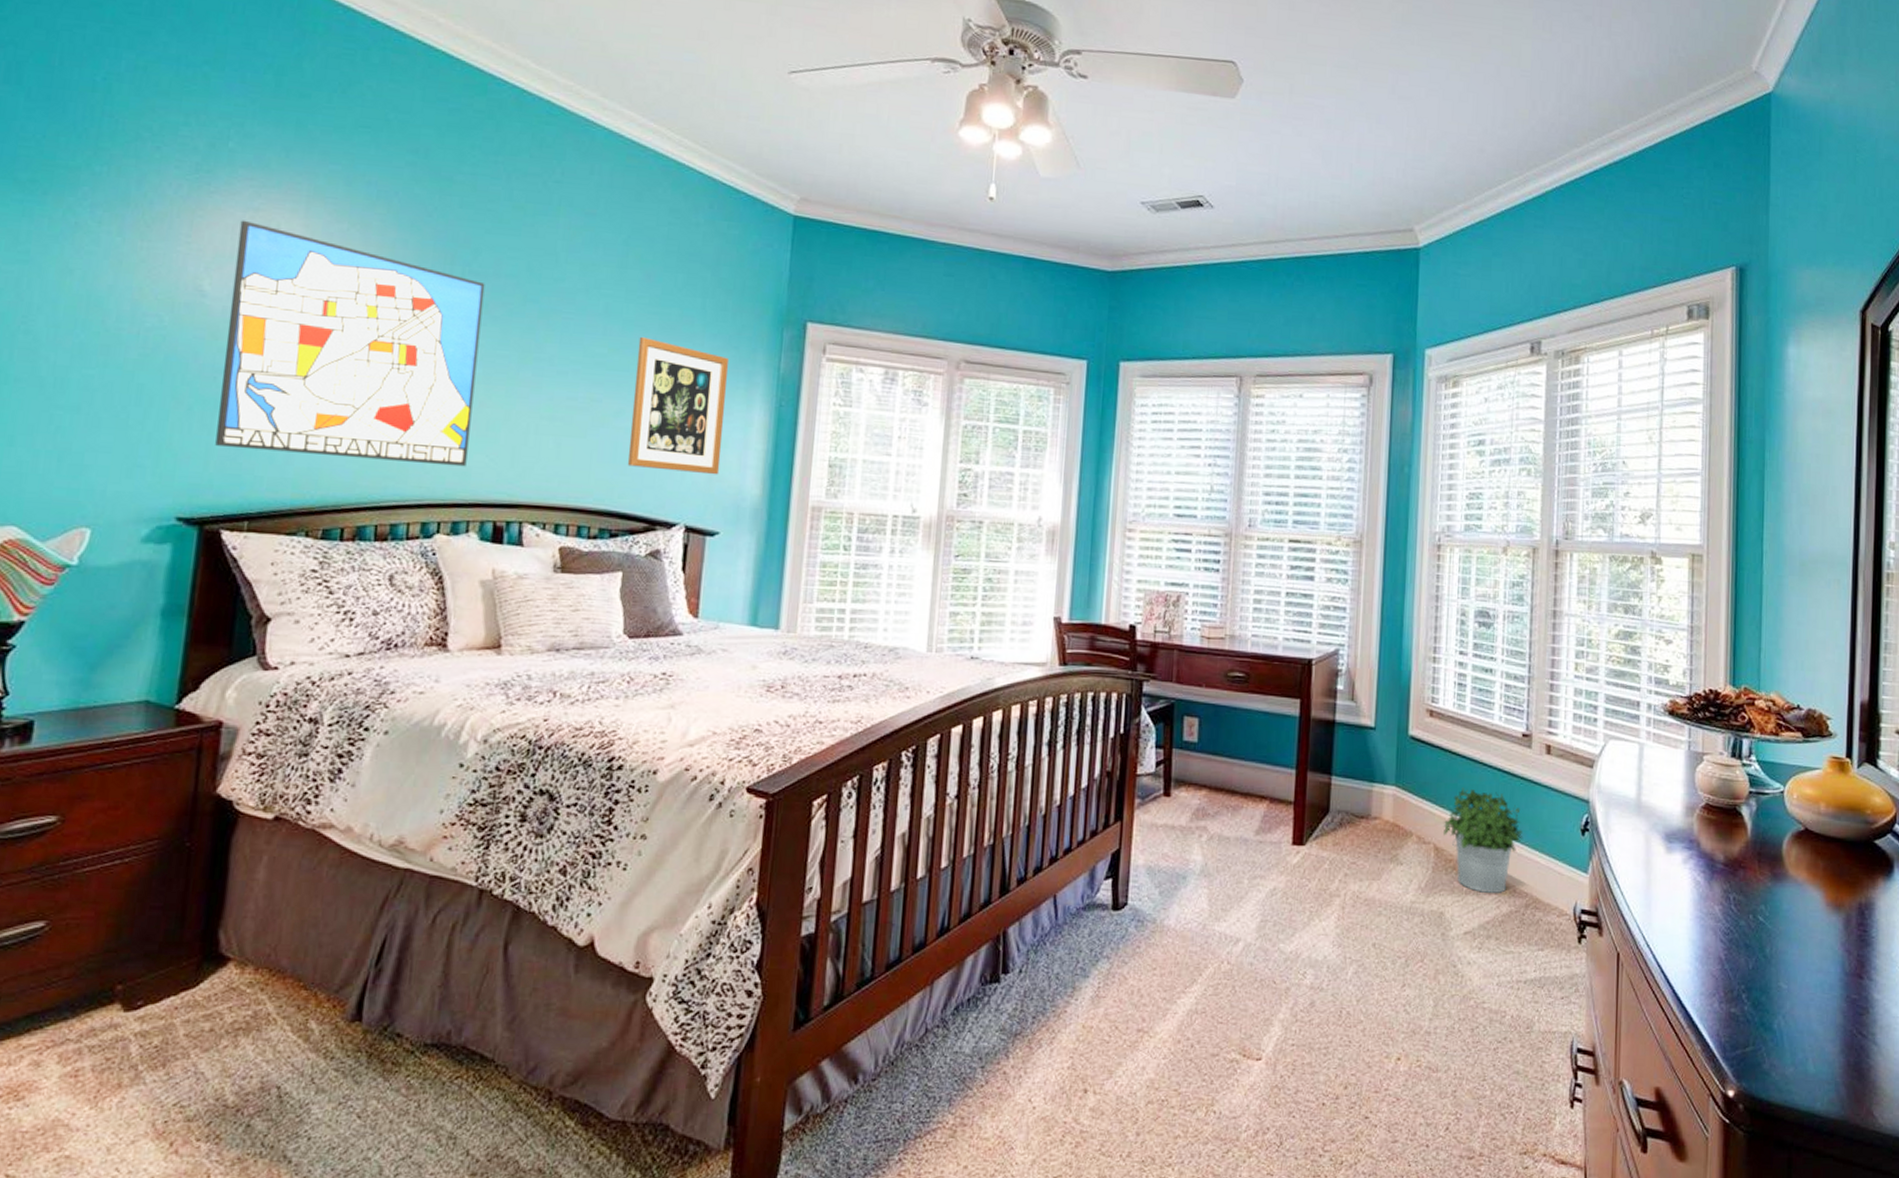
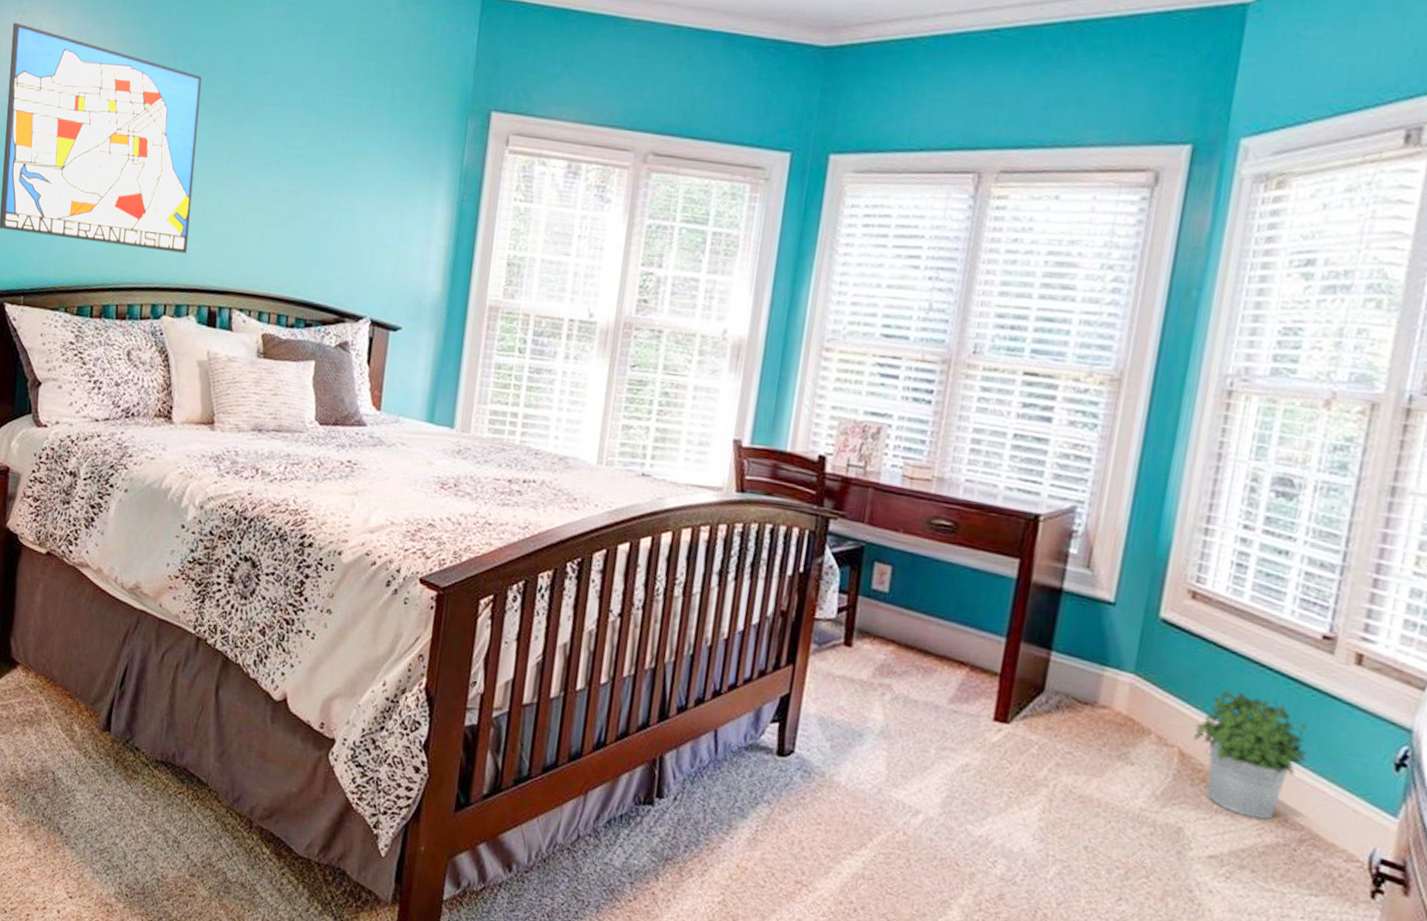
wall art: present [627,336,729,475] -> none [320,128,415,270]

